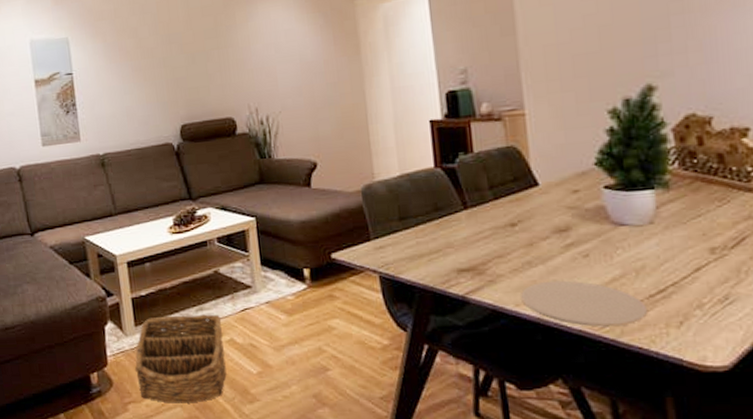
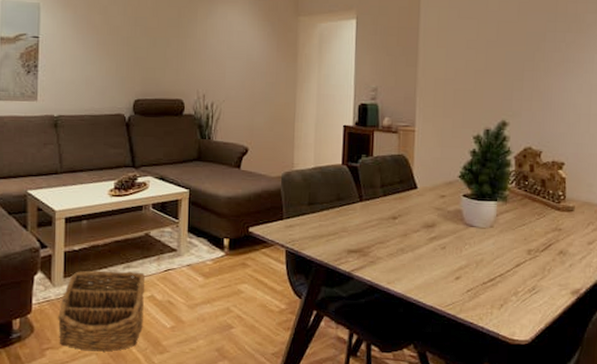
plate: present [521,280,648,327] -> none [392,265,481,305]

